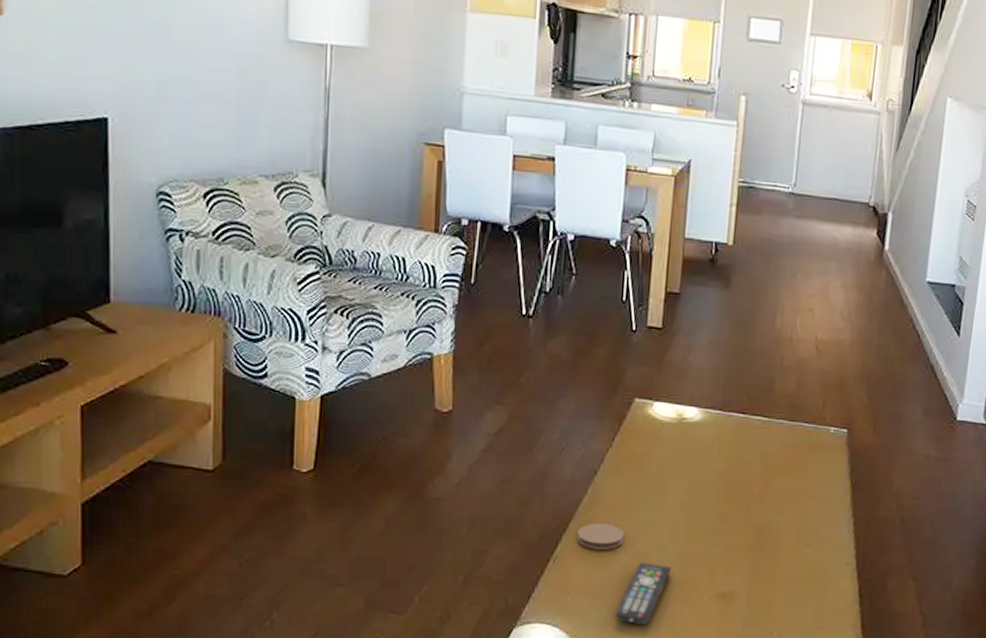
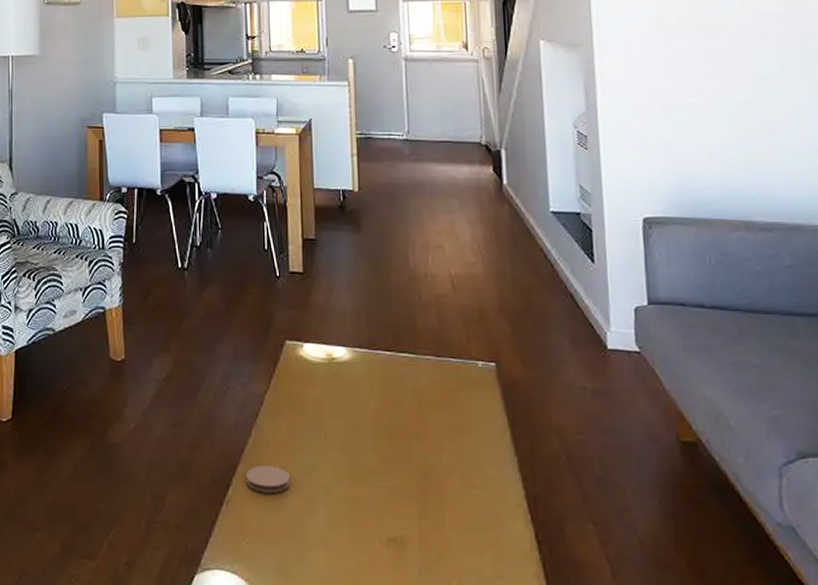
remote control: present [615,562,672,624] -> none [290,505,340,572]

